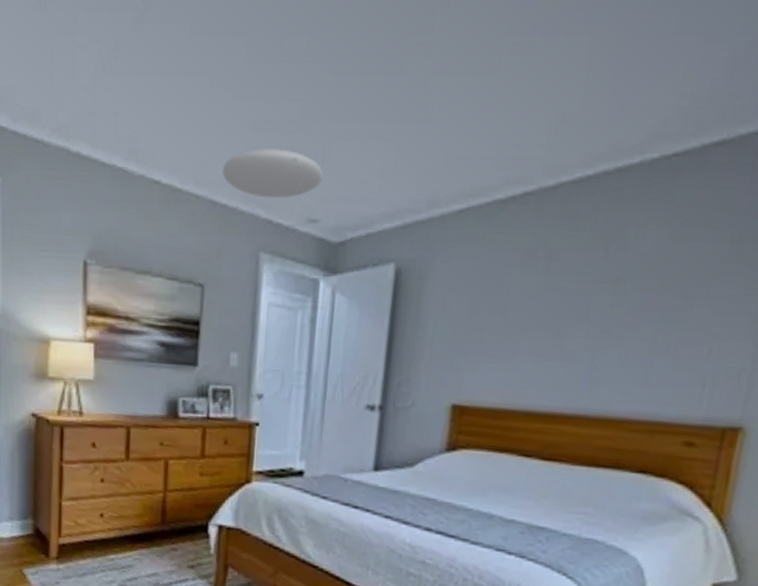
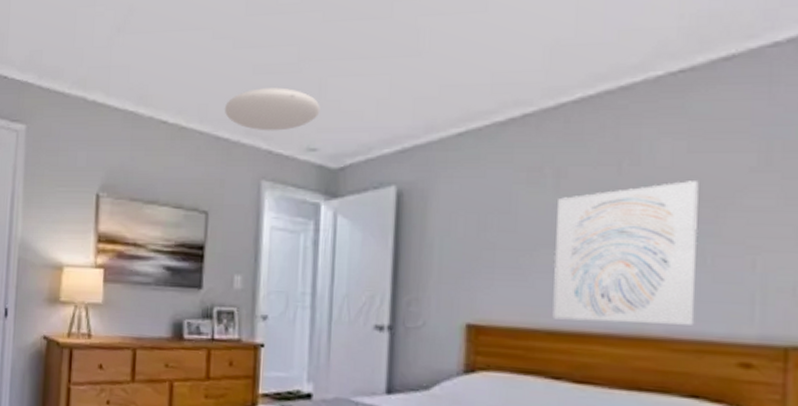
wall art: none [530,268,675,407] -> present [552,181,699,325]

